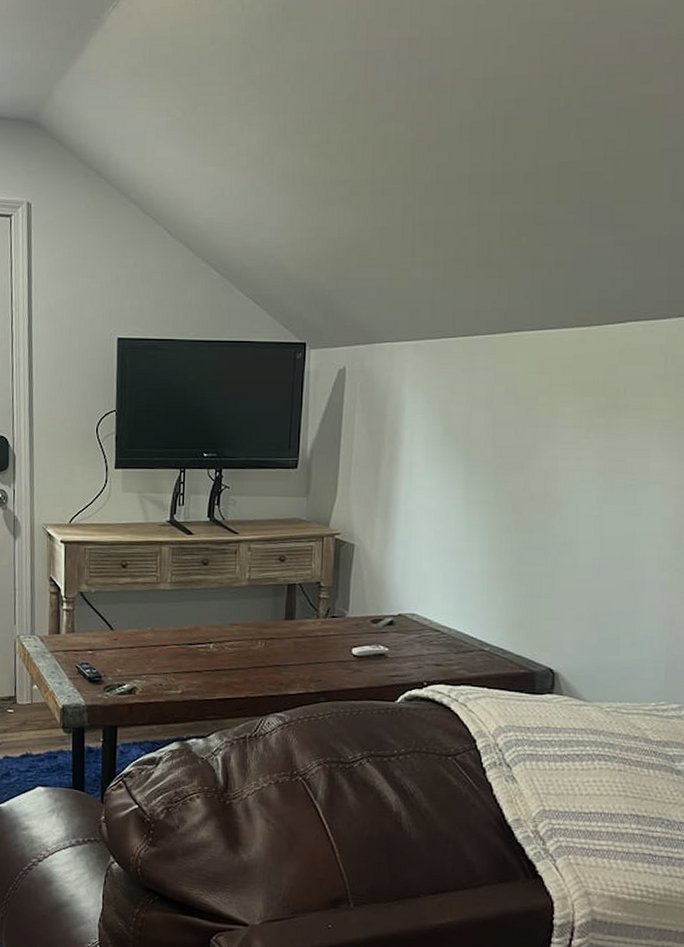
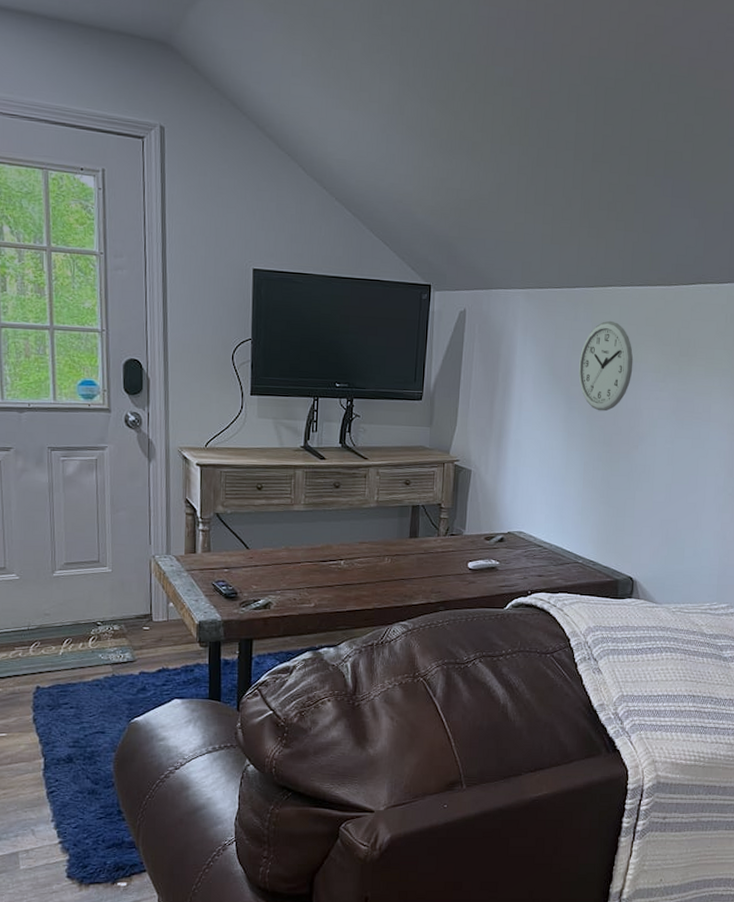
wall clock: none [480,370,547,475] -> present [578,320,634,412]

